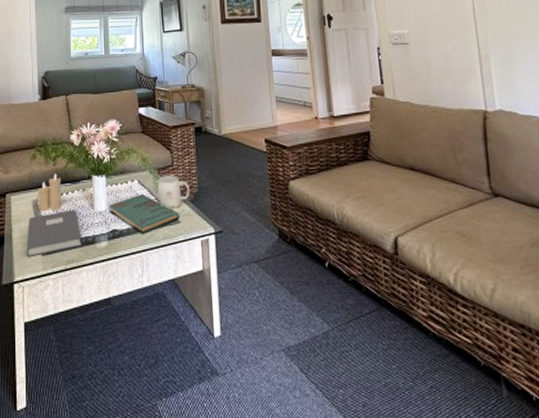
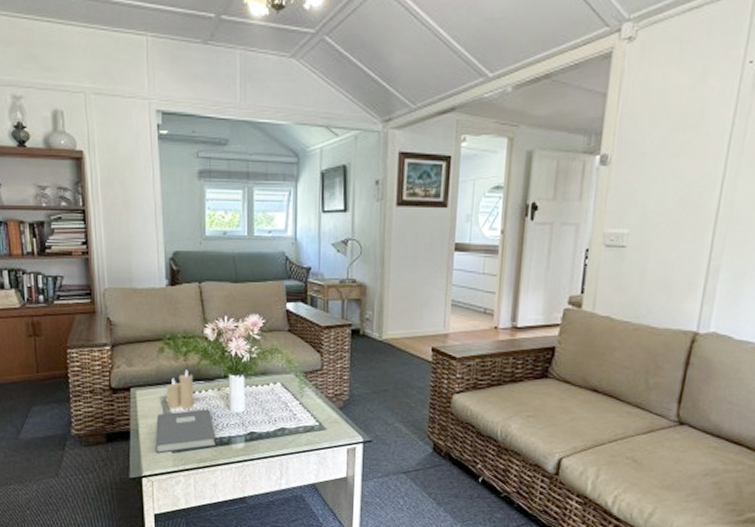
book: present [108,193,180,235] -> none [246,397,326,440]
mug: present [157,175,191,209] -> none [302,380,340,415]

